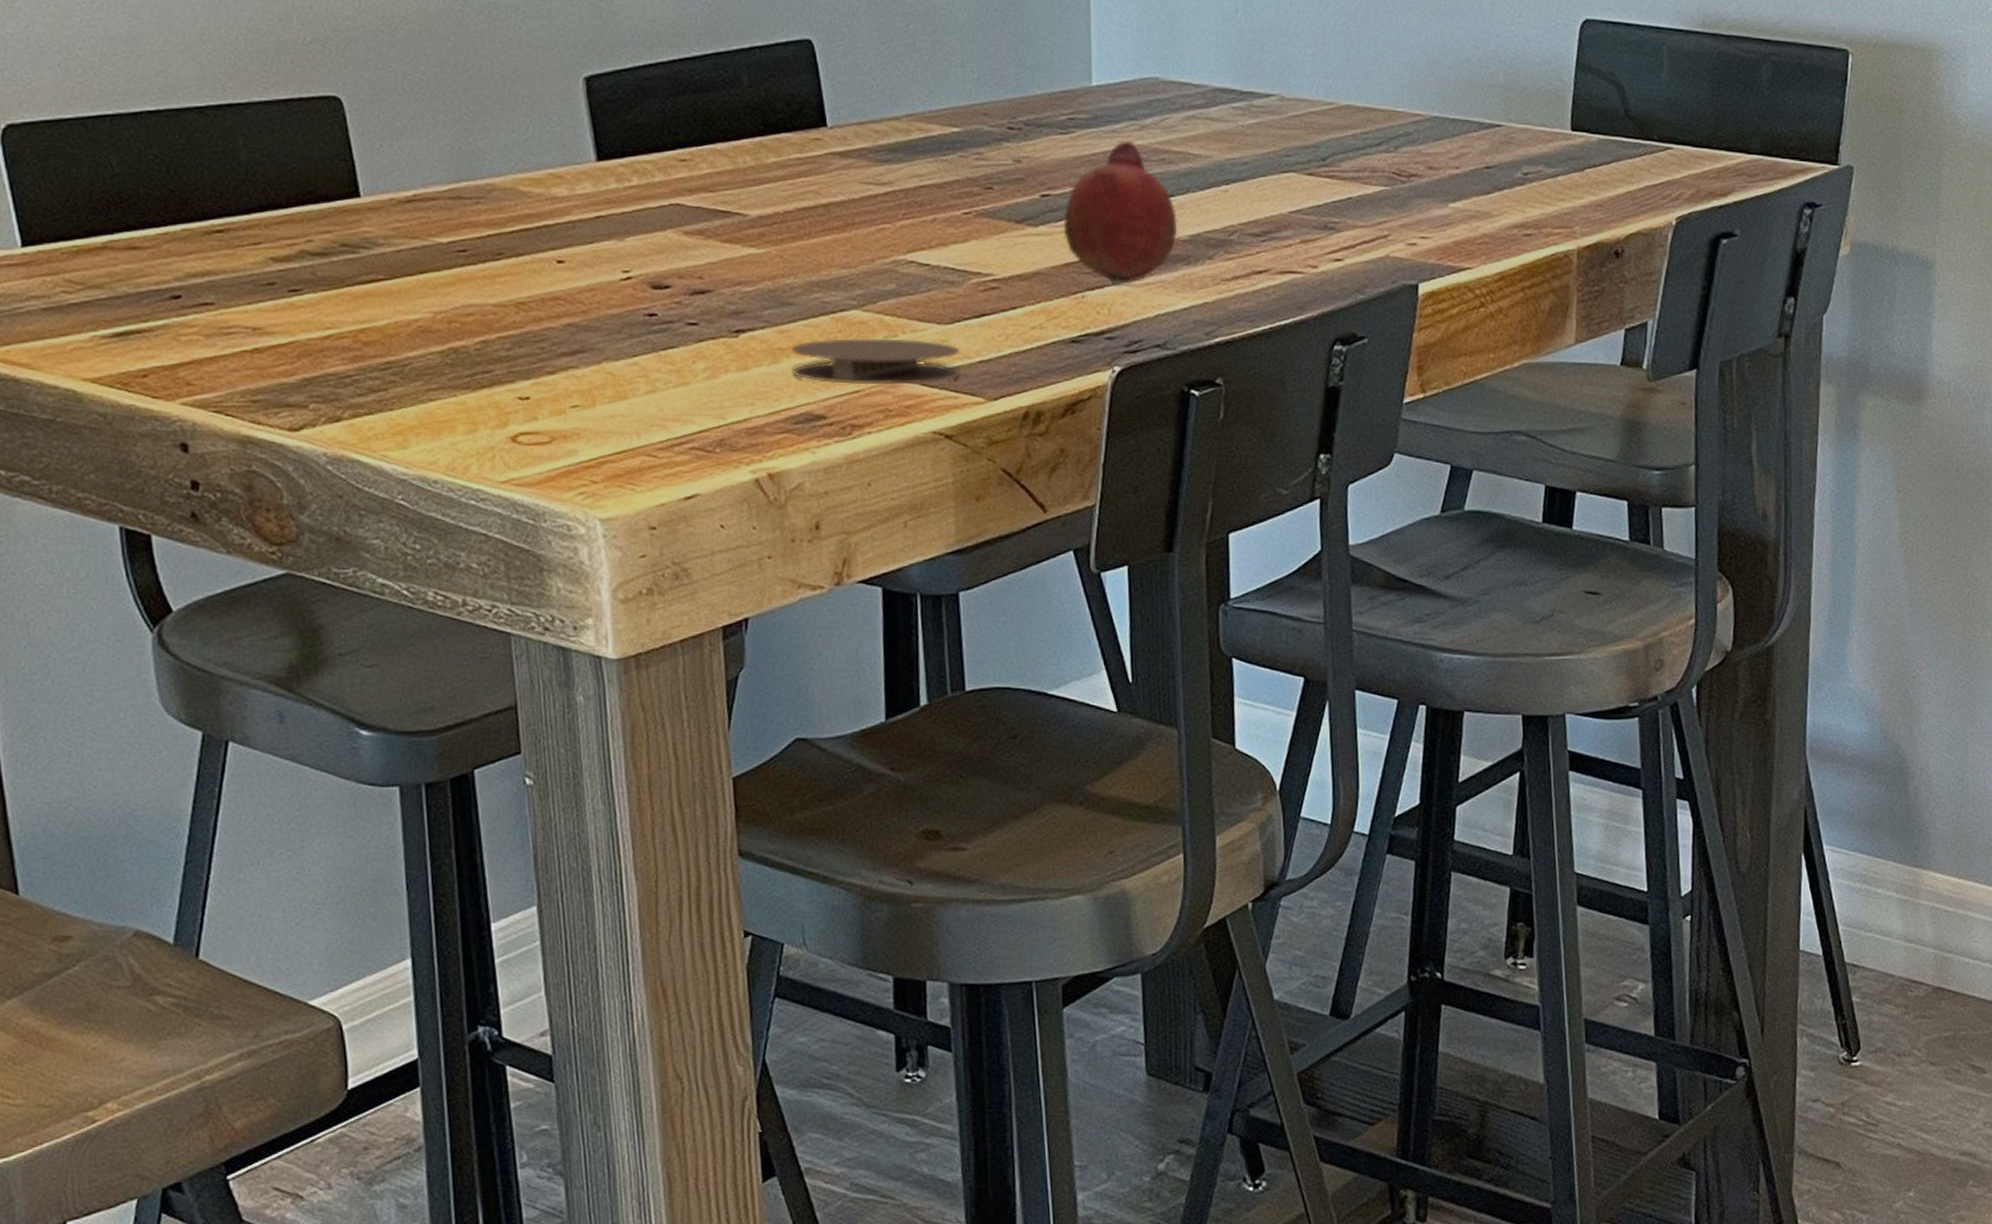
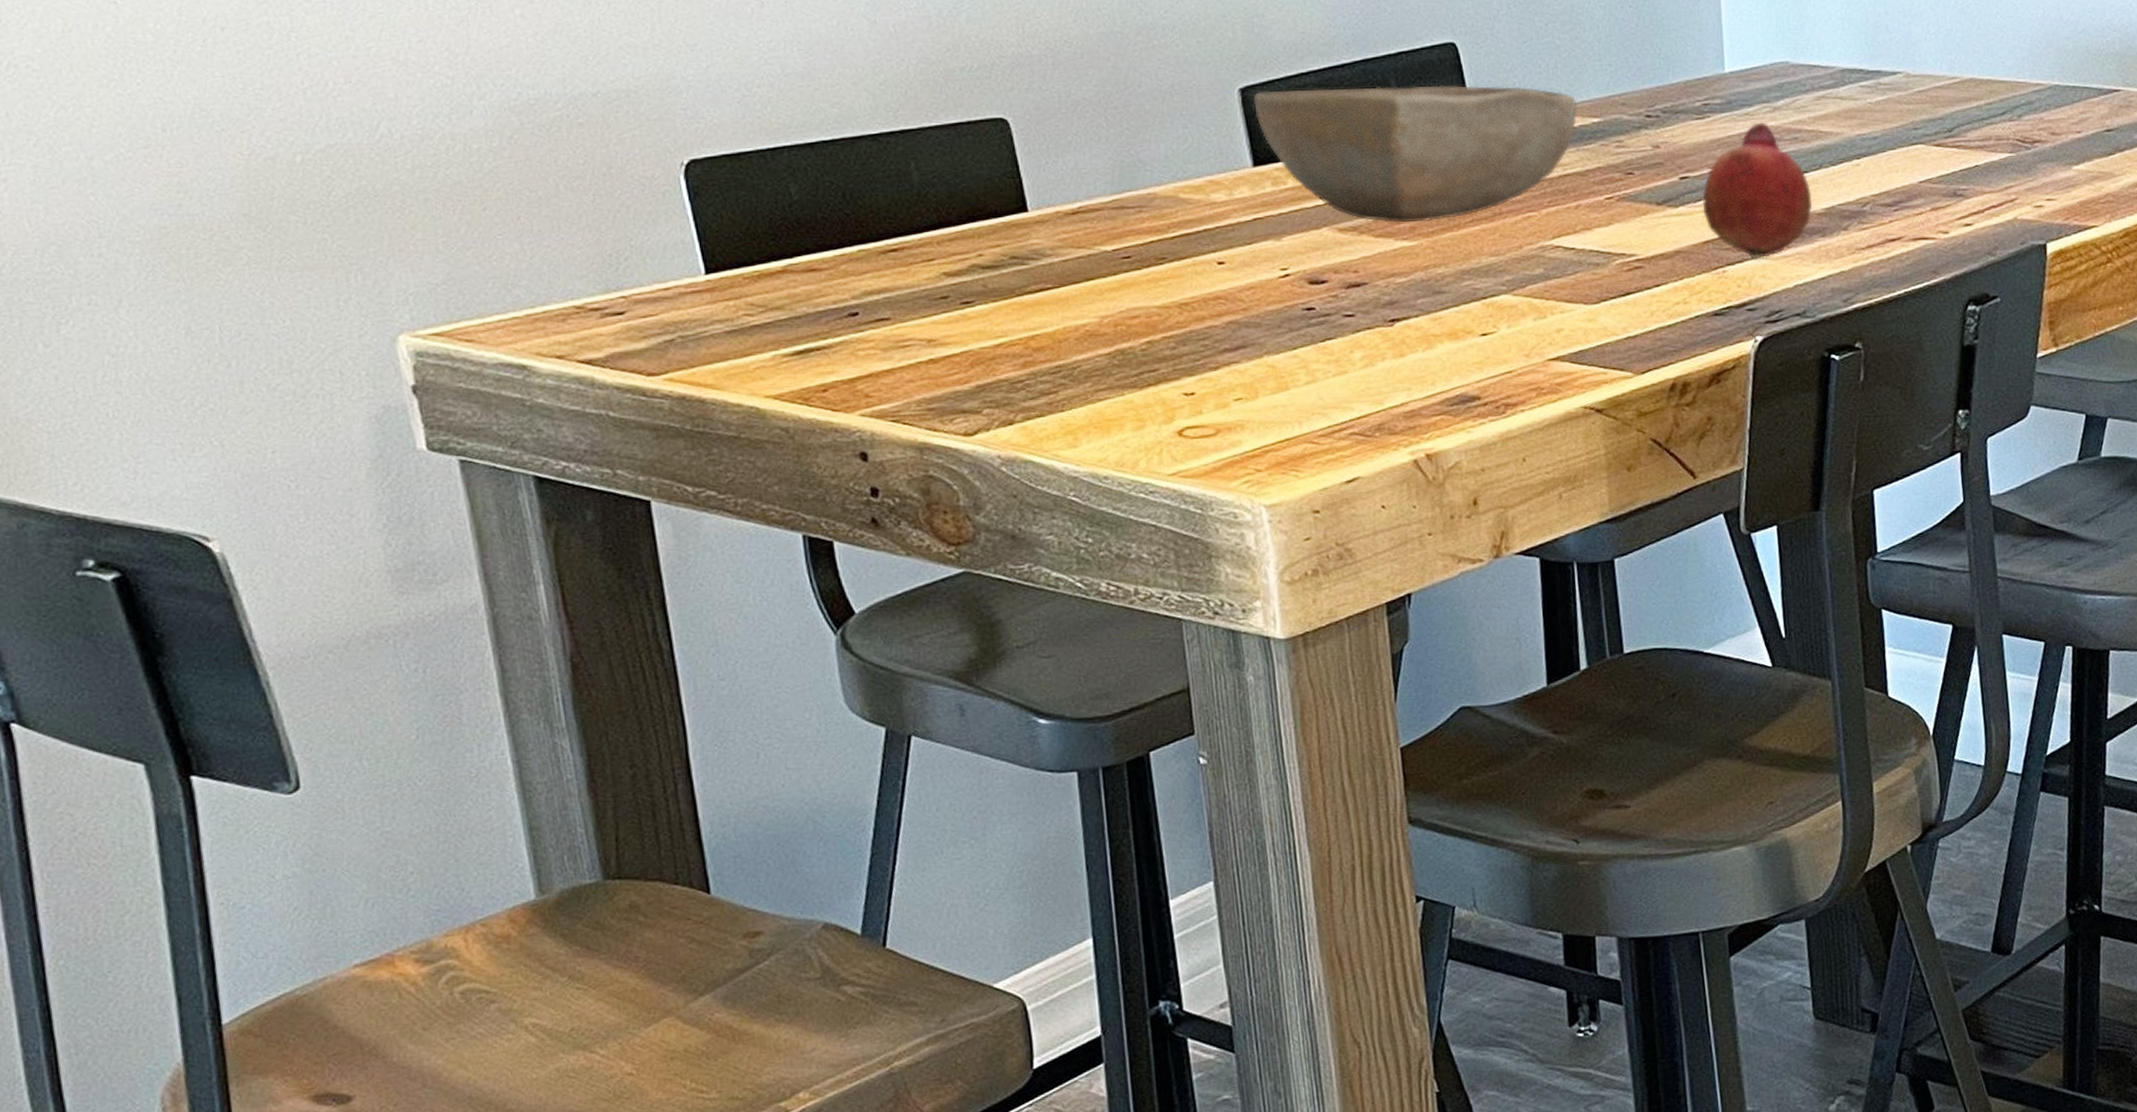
bowl: none [598,81,937,229] -> present [1253,85,1578,223]
coaster: present [791,338,961,385] -> none [1445,319,1609,366]

